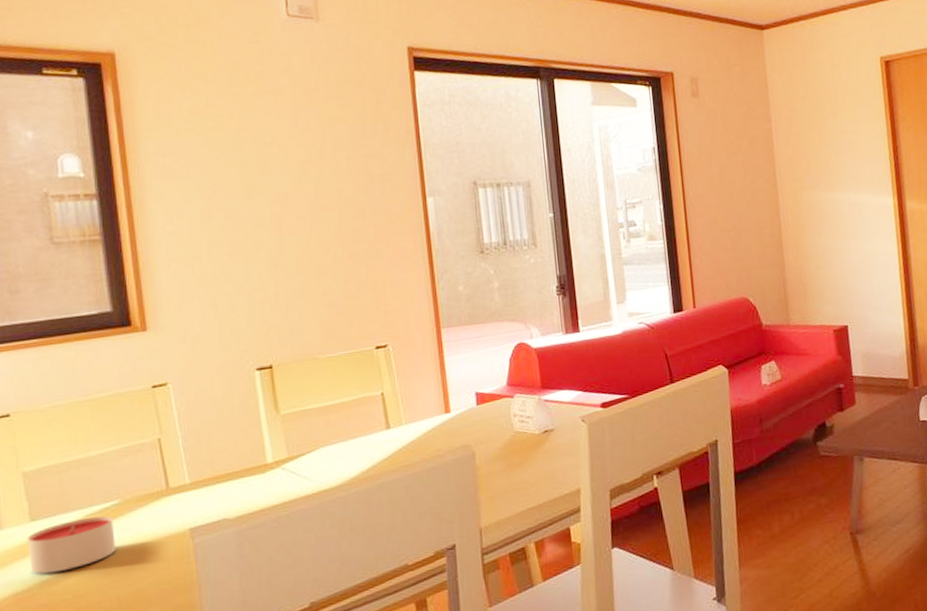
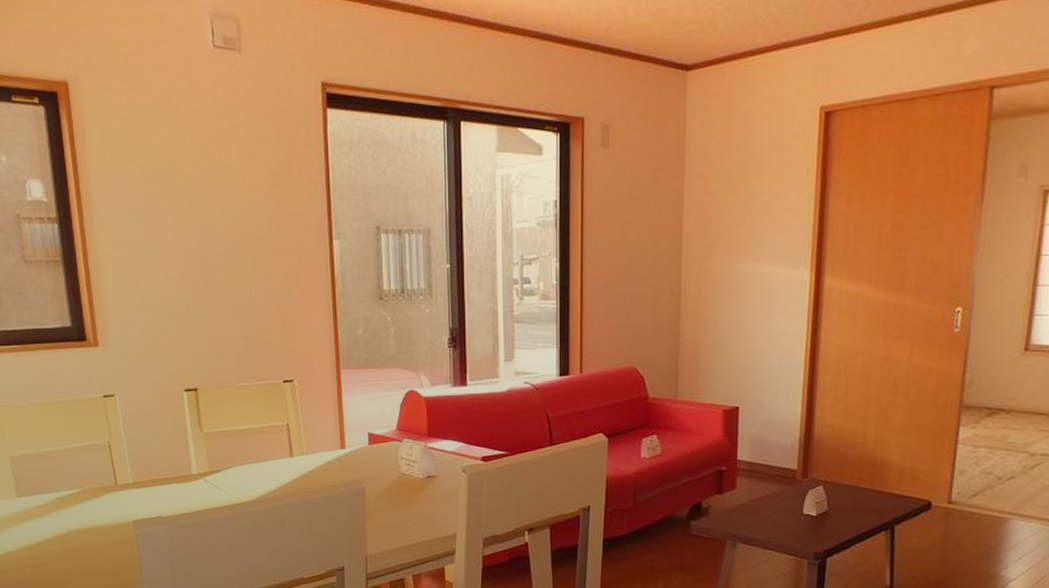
candle: present [27,516,116,574] -> none [15,501,79,540]

